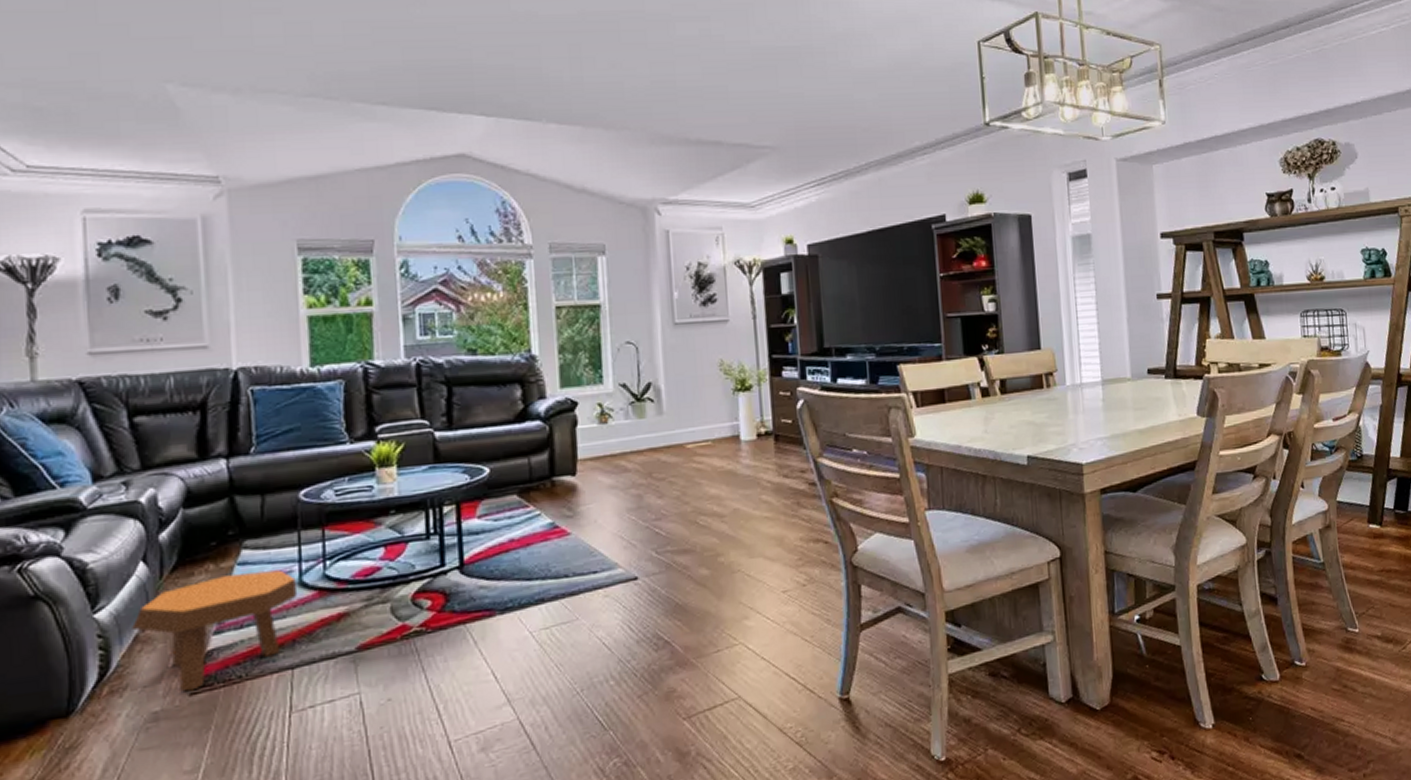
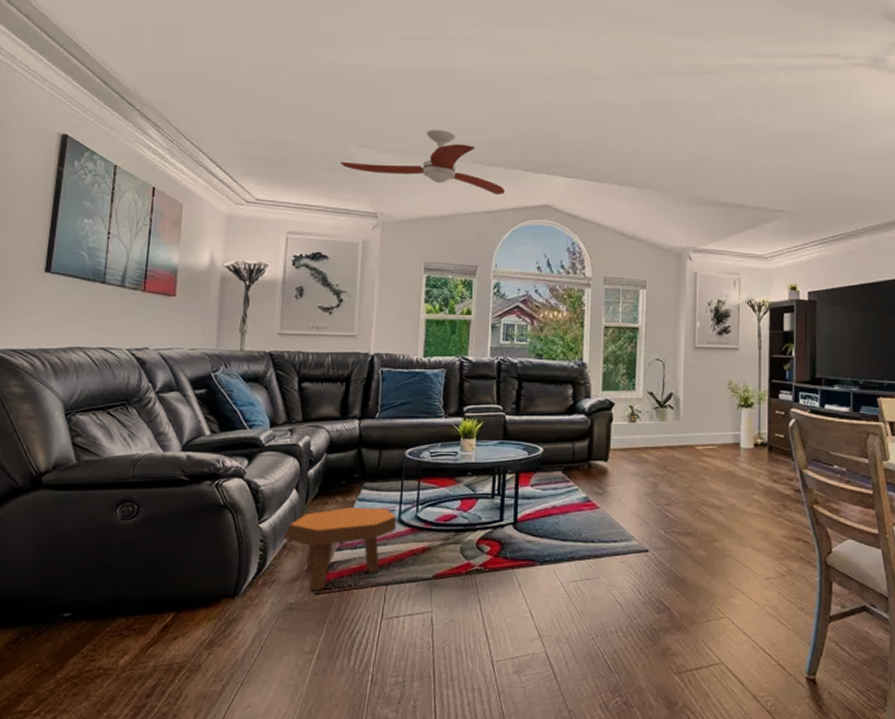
ceiling fan: none [154,57,402,144] -> present [341,129,505,195]

